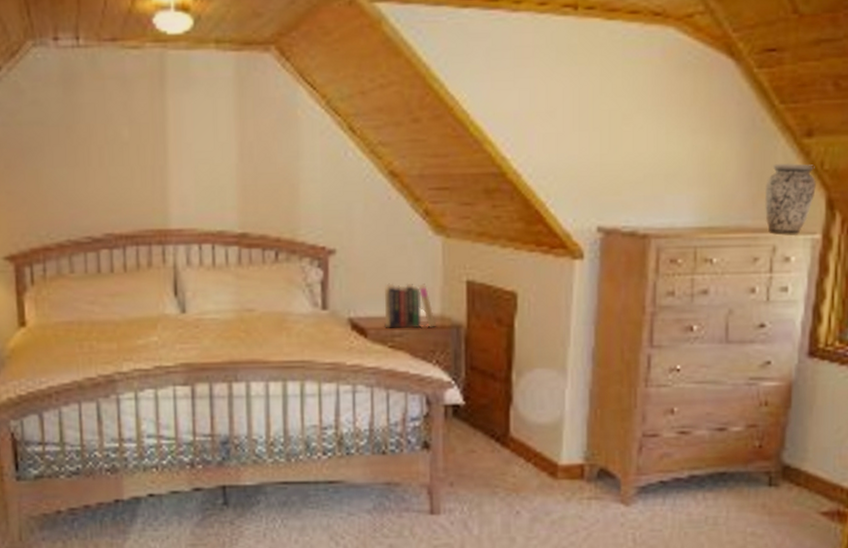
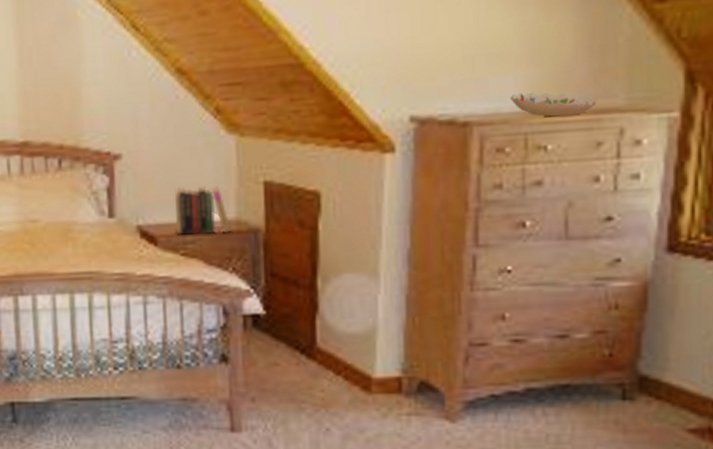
decorative bowl: none [683,210,754,235] -> present [511,92,596,118]
vase: present [764,163,816,237] -> none [607,32,672,116]

